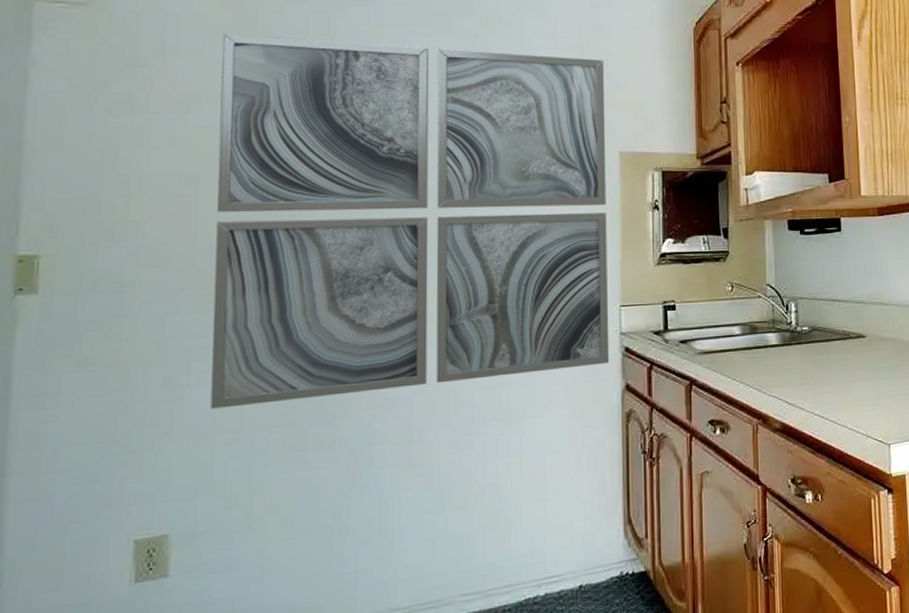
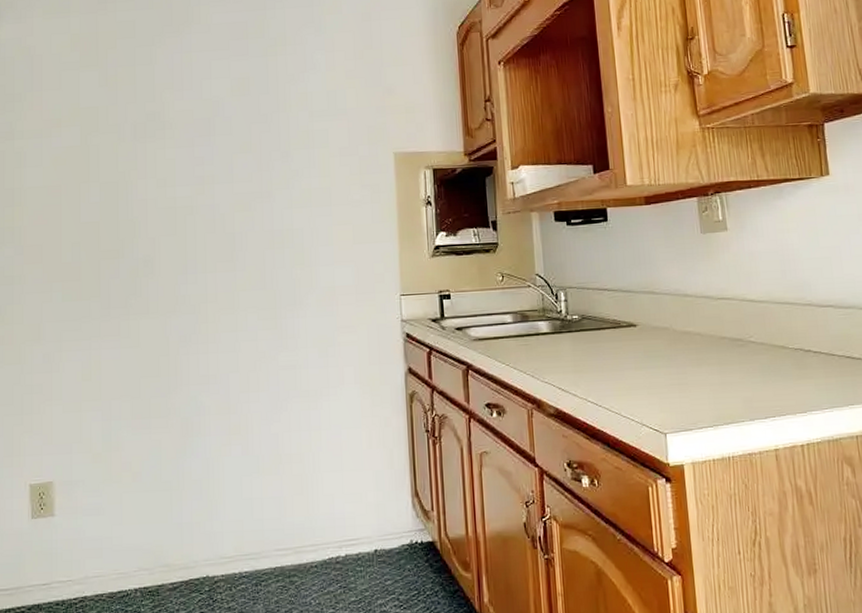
wall art: present [210,34,610,409] -> none [73,68,393,380]

